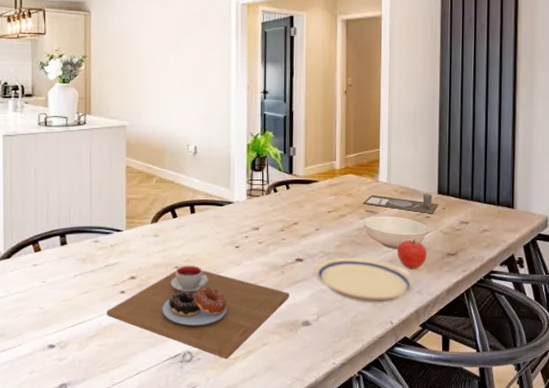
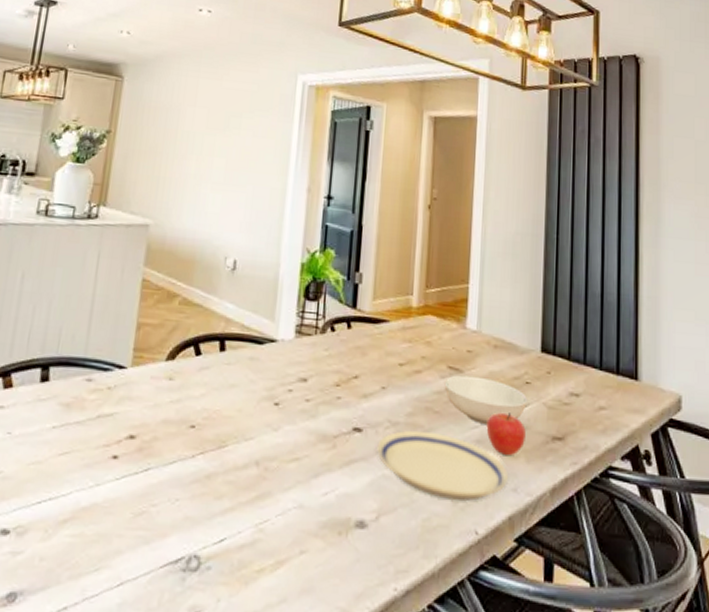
place setting: present [106,265,289,359] -> none [88,424,341,571]
place setting: present [363,194,439,214] -> none [444,346,542,379]

